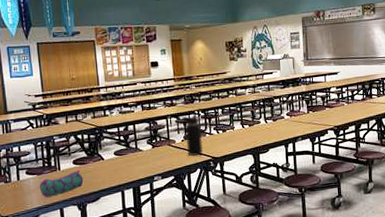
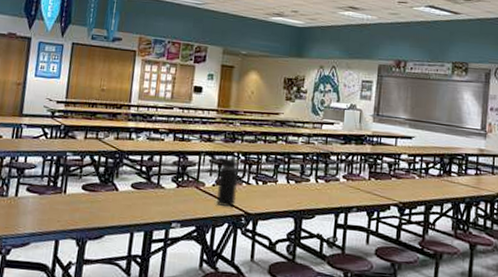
pencil case: present [39,170,84,198] -> none [37,197,90,224]

